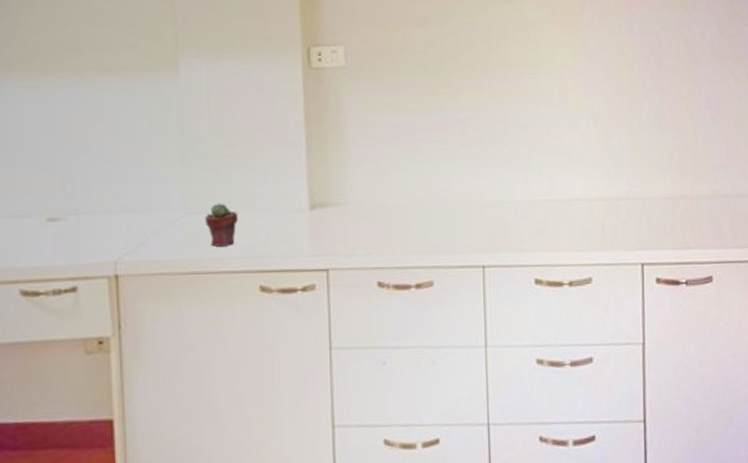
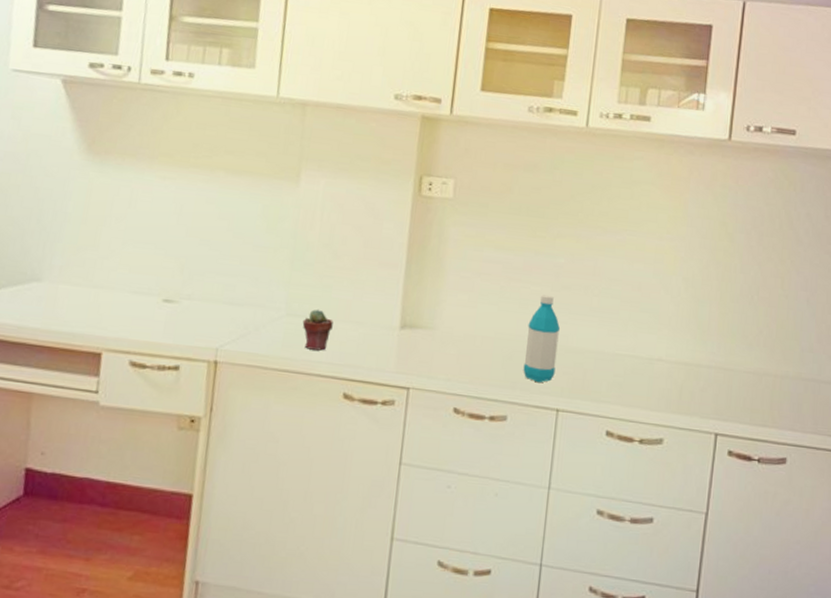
water bottle: none [441,151,476,243] -> present [523,294,560,383]

